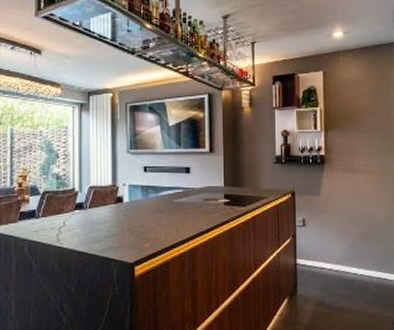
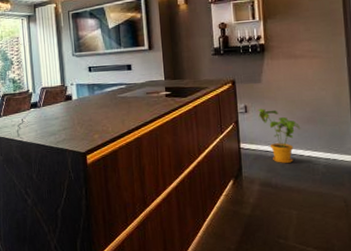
house plant: none [315,222,356,281] -> present [258,108,301,163]

